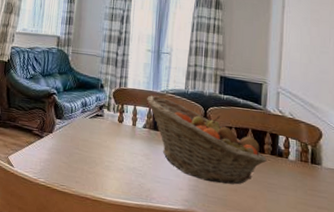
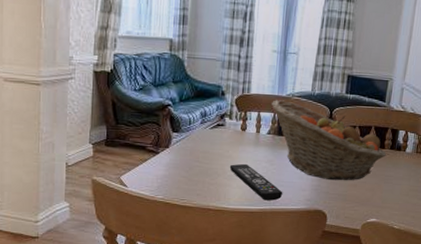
remote control: none [107,154,160,197] -> present [229,163,283,201]

